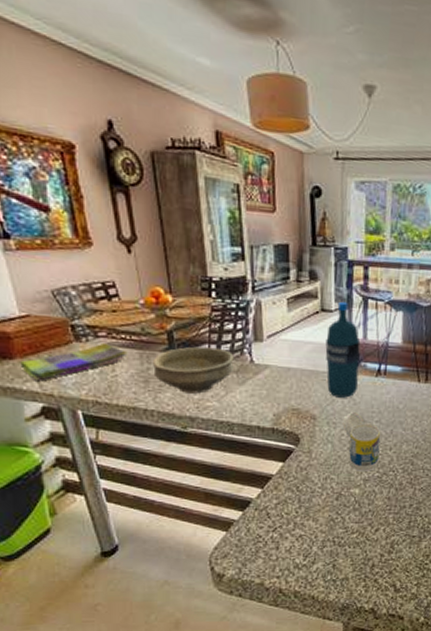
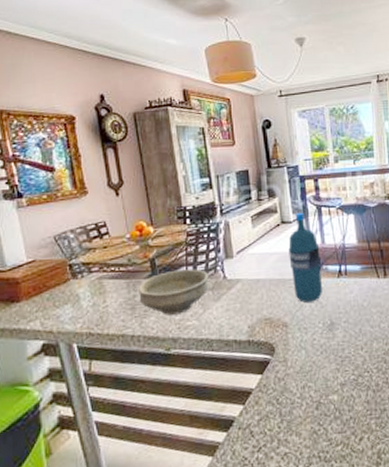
dish towel: present [20,344,128,381] -> none [25,278,117,320]
cup: present [342,412,381,471] -> none [313,315,353,376]

